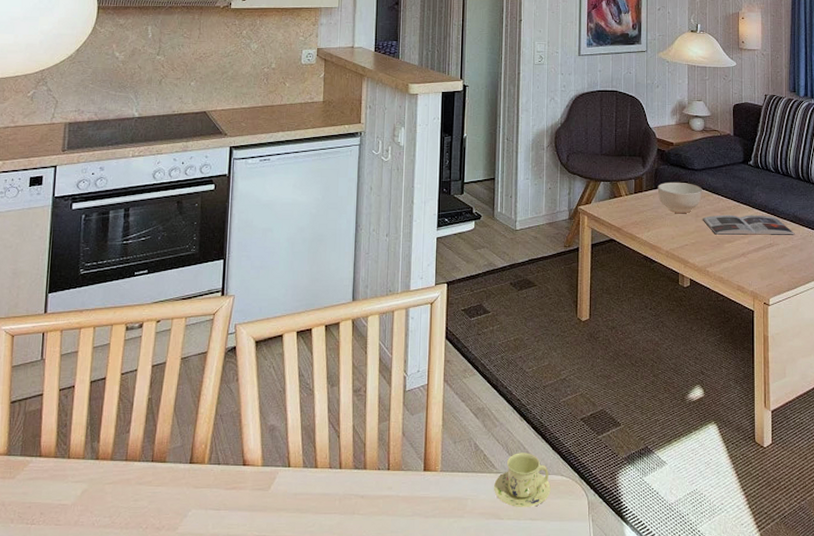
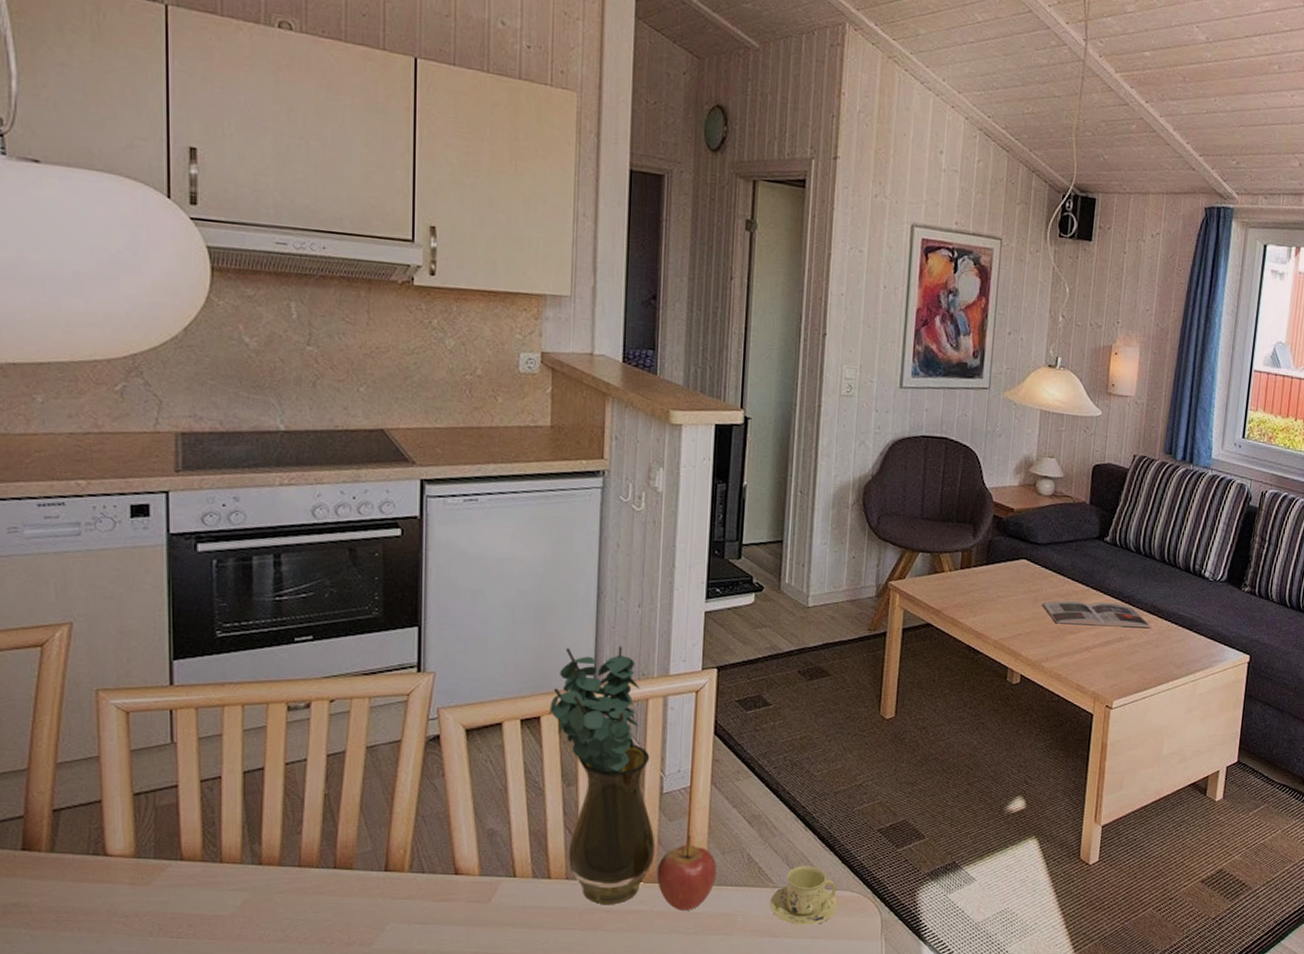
vase: none [318,268,400,490] -> present [549,646,655,904]
fruit: none [401,427,450,495] -> present [656,835,717,910]
bowl: present [657,181,703,213] -> none [989,557,1046,596]

